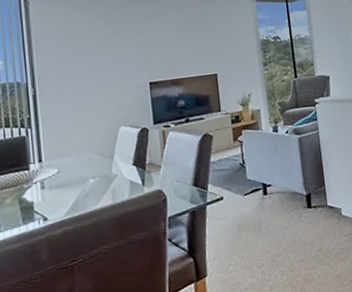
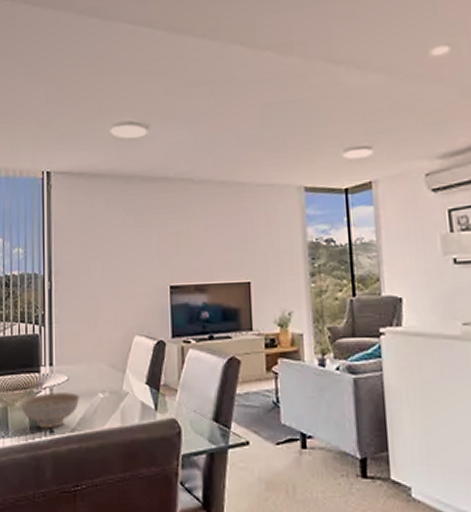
decorative bowl: none [10,182,72,218] -> present [20,392,80,428]

